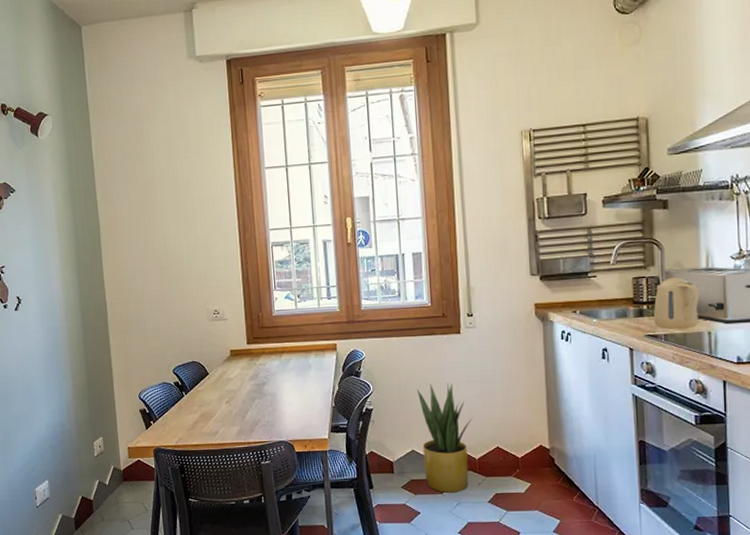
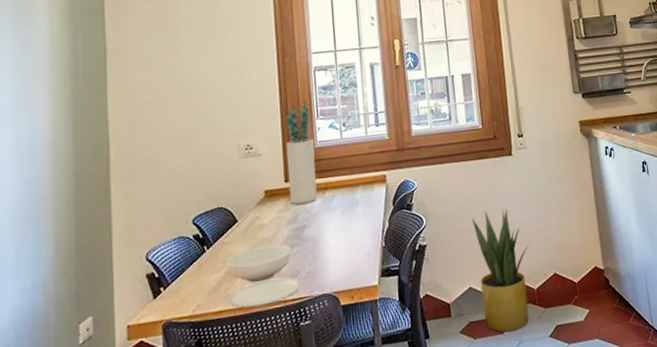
bowl: none [200,396,255,425] -> present [226,244,293,283]
plate: none [203,423,263,445] -> present [228,277,302,308]
vase: none [247,271,275,365] -> present [286,99,317,205]

